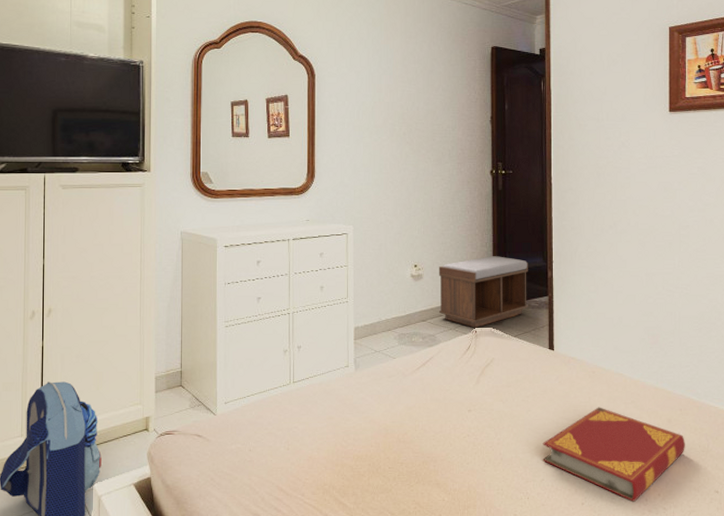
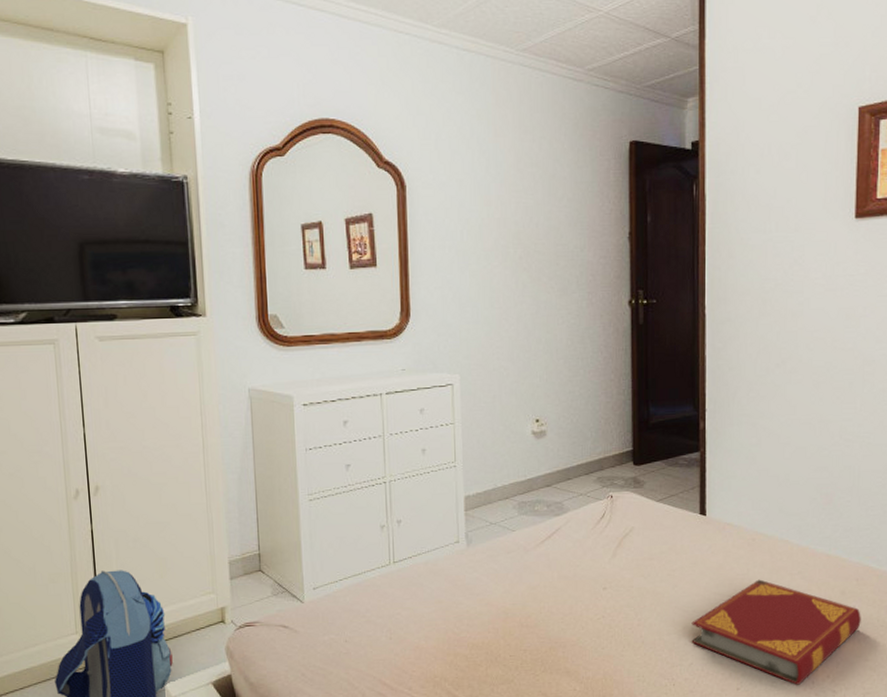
bench: present [438,256,528,328] -> none [565,405,675,492]

